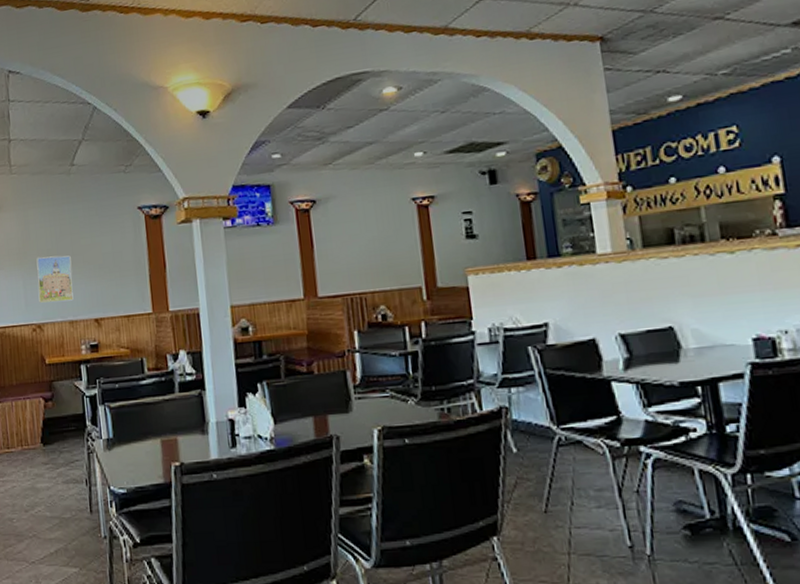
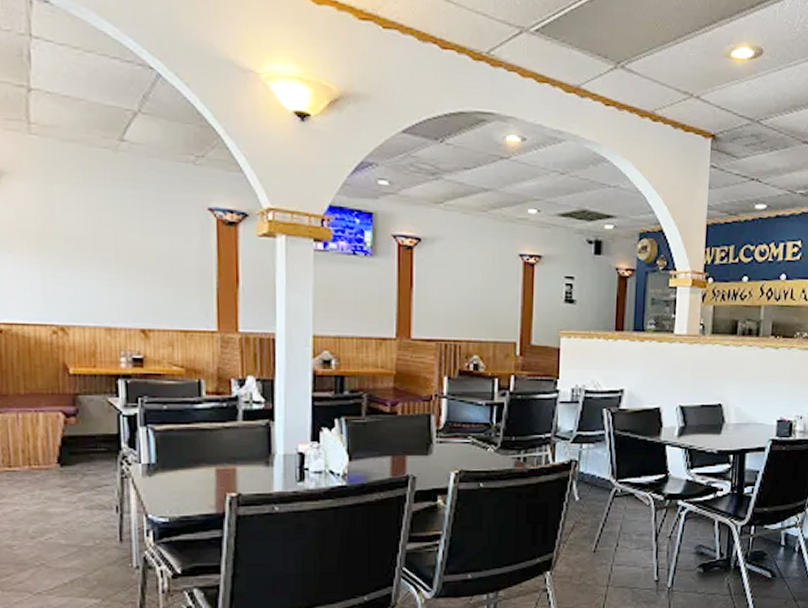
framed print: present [36,255,74,303] -> none [62,245,113,304]

